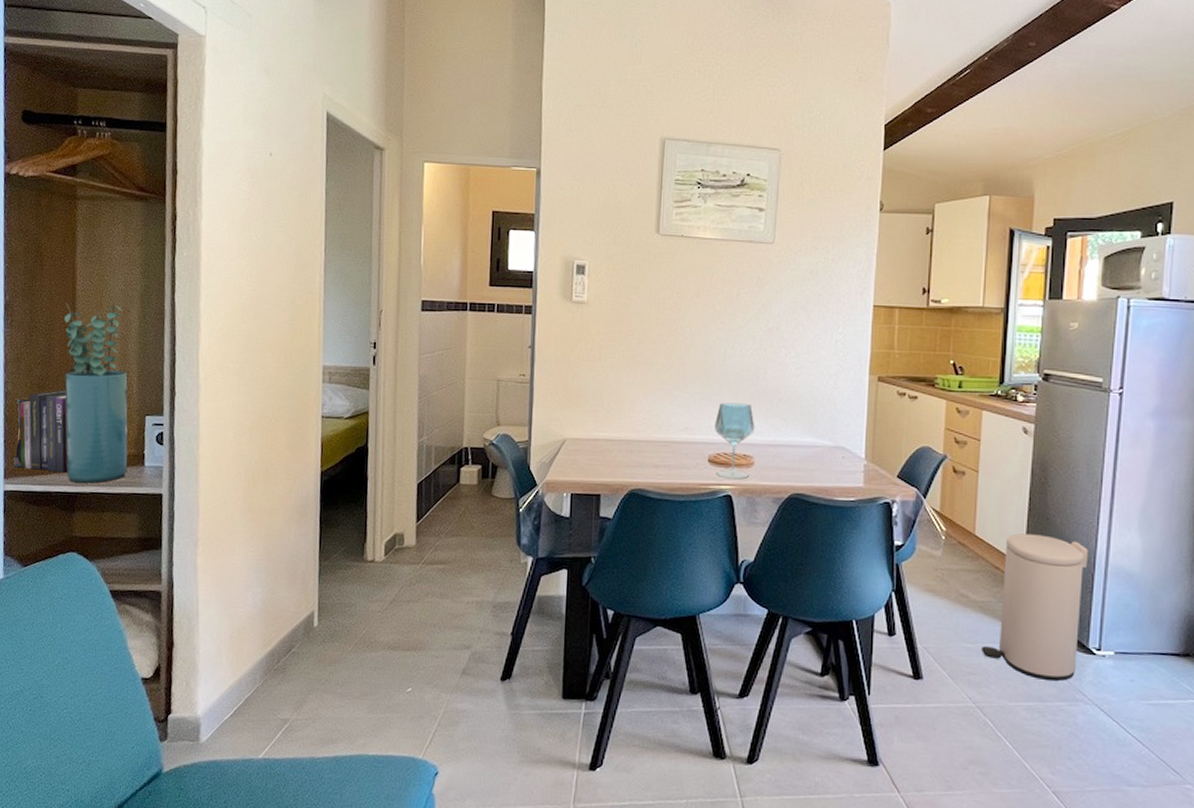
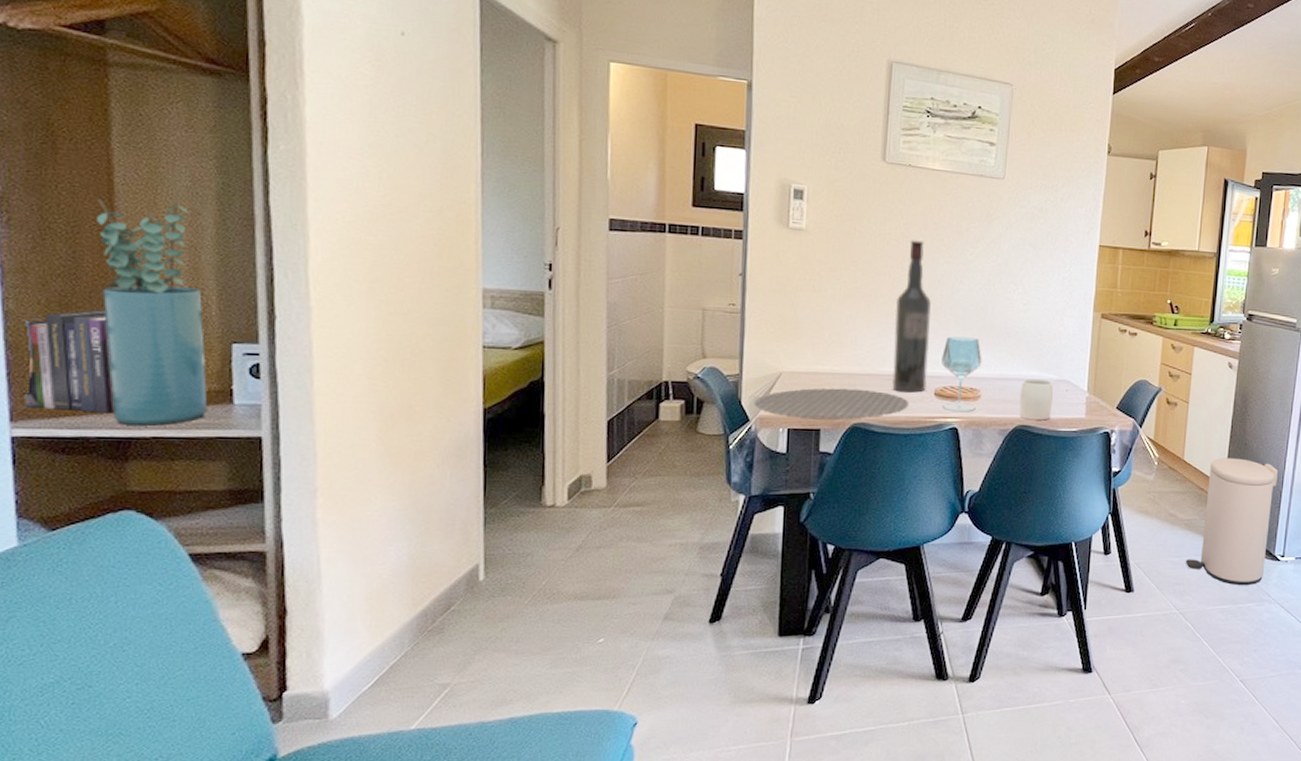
place mat: none [542,454,683,485] -> present [754,387,909,419]
wine bottle: none [667,308,704,459] -> present [892,240,931,393]
mug: none [794,445,828,489] -> present [1019,378,1053,421]

